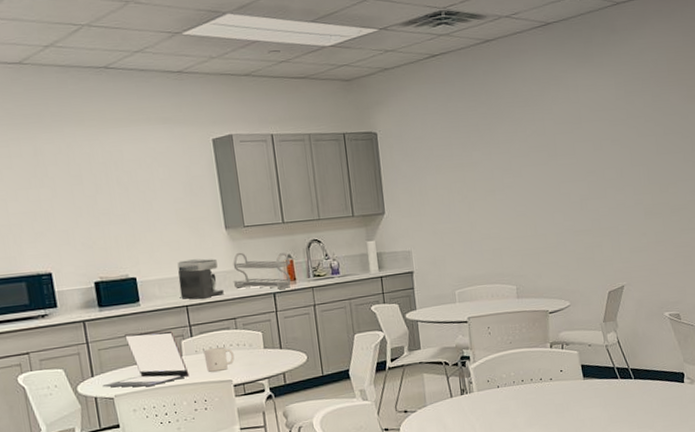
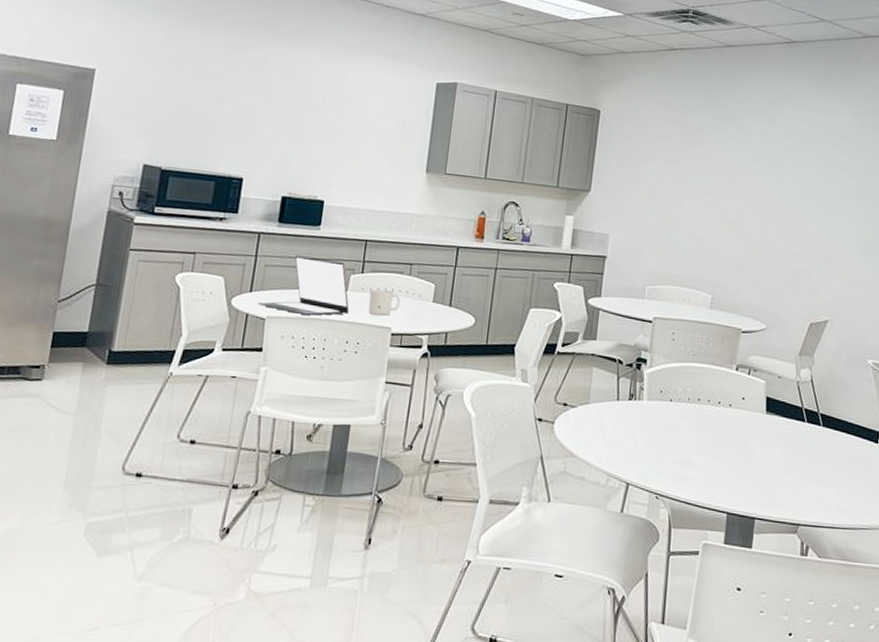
coffee maker: present [177,258,224,300] -> none [363,194,409,238]
dish rack: present [233,252,291,290] -> none [419,198,483,246]

